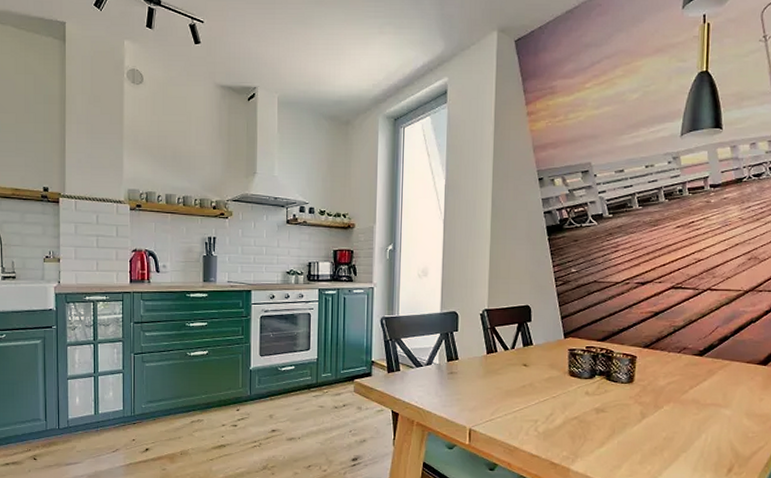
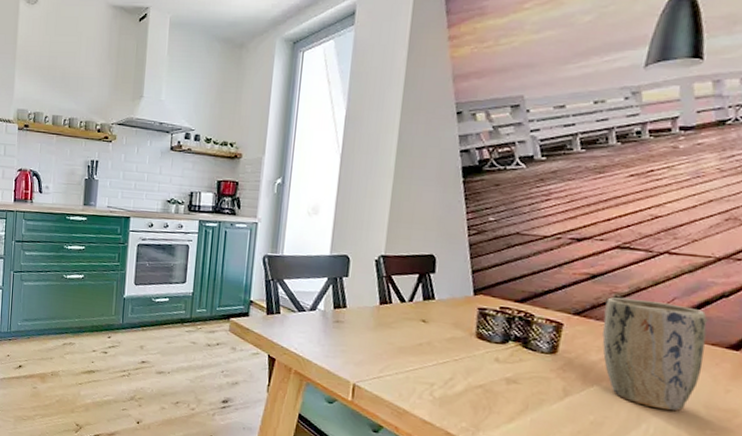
plant pot: none [666,329,743,421] -> present [602,297,707,411]

